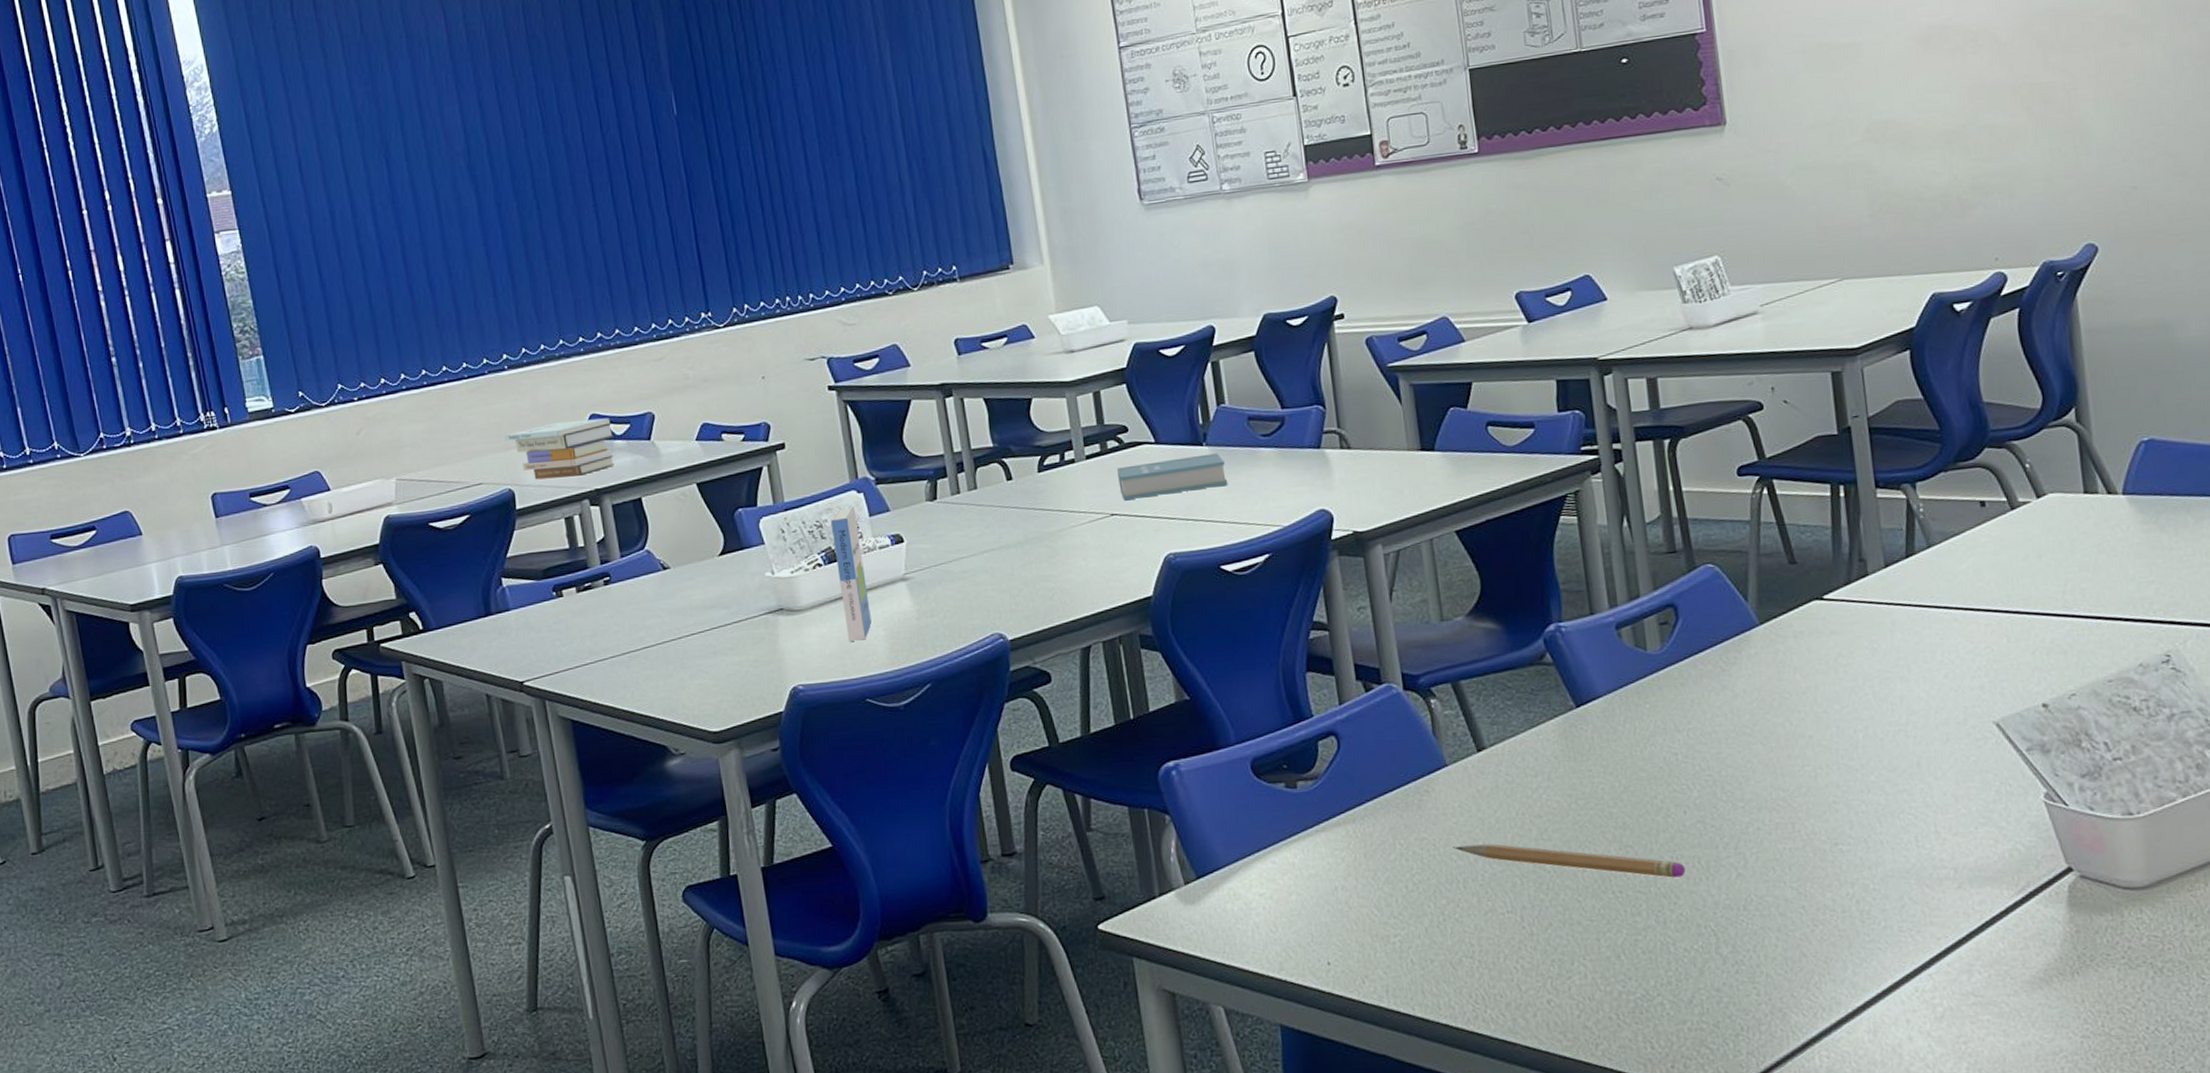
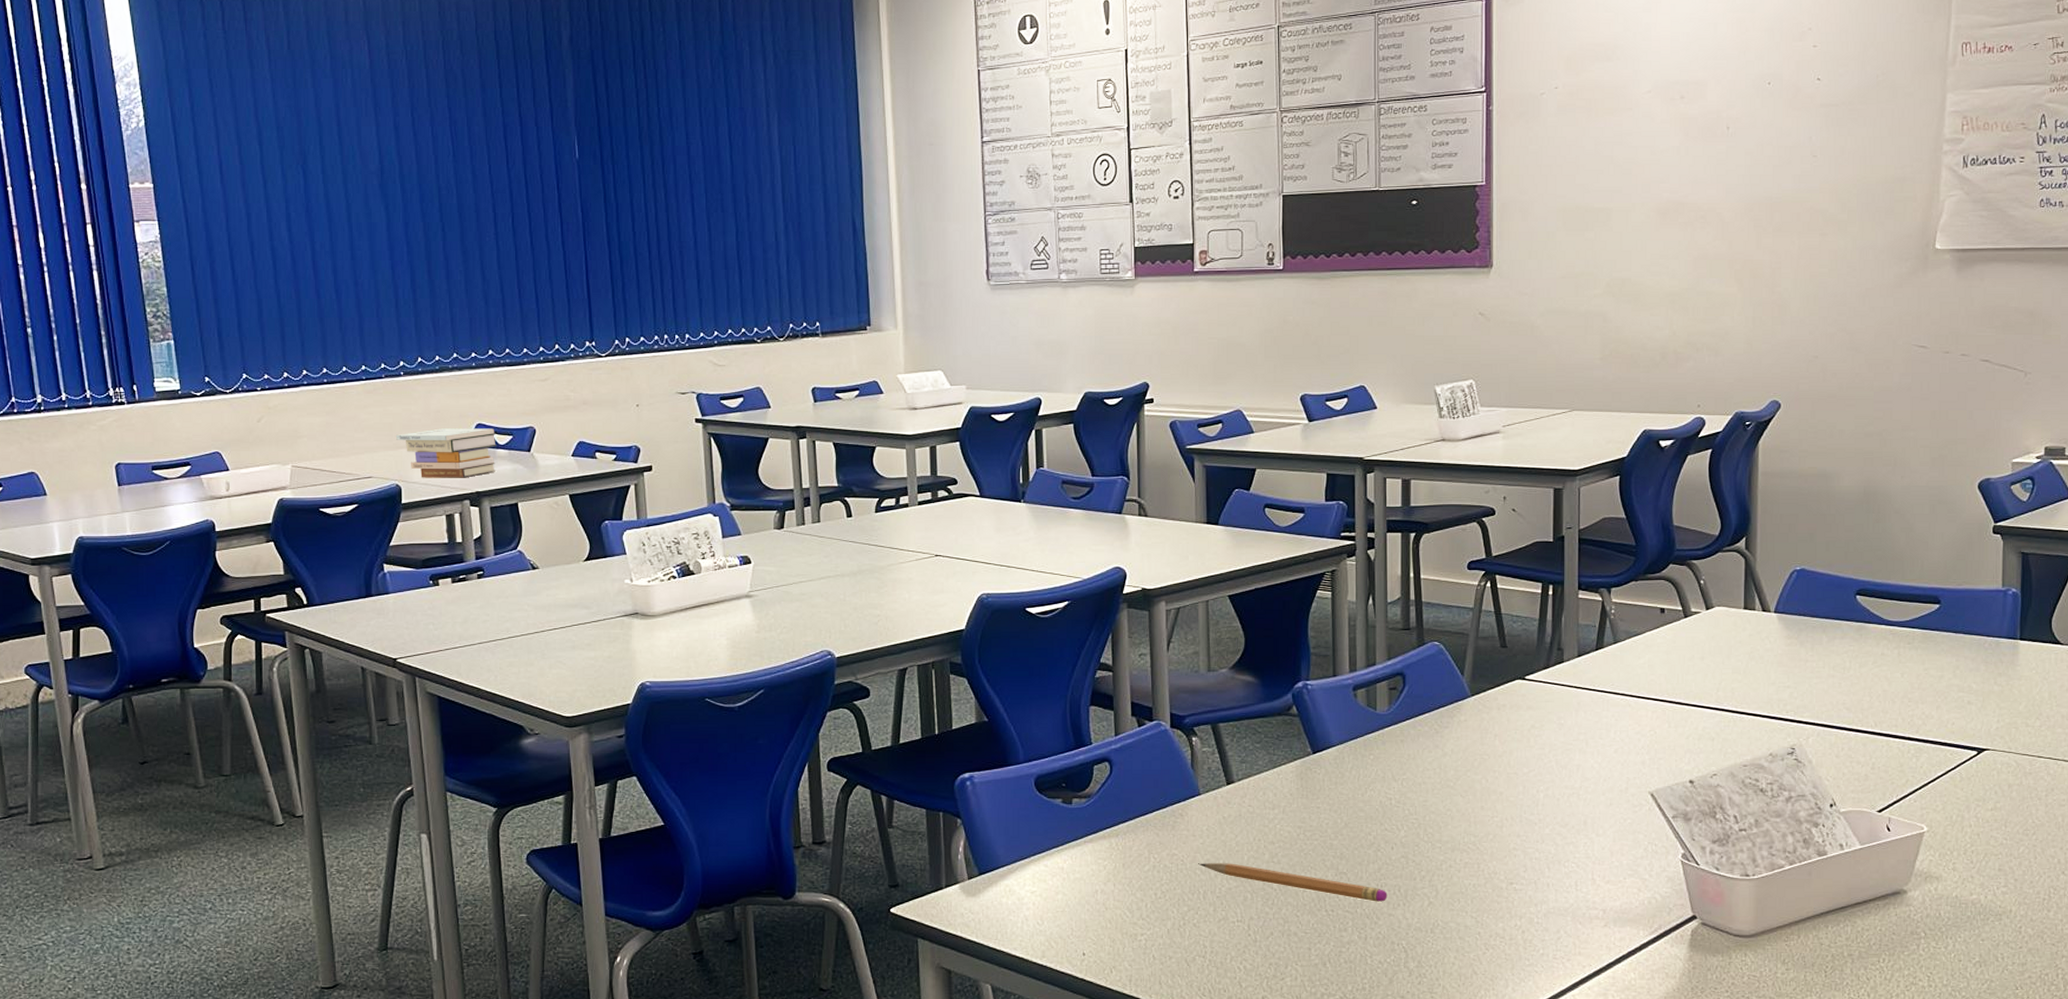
book: present [830,507,872,641] -> none [687,528,716,647]
book: present [1117,453,1228,501] -> none [945,510,1039,544]

